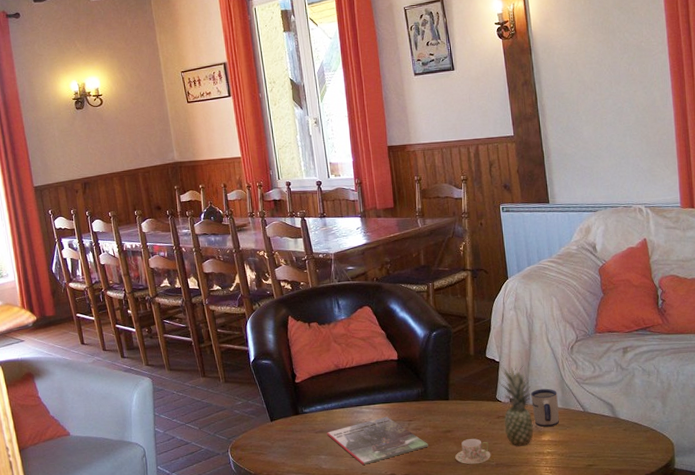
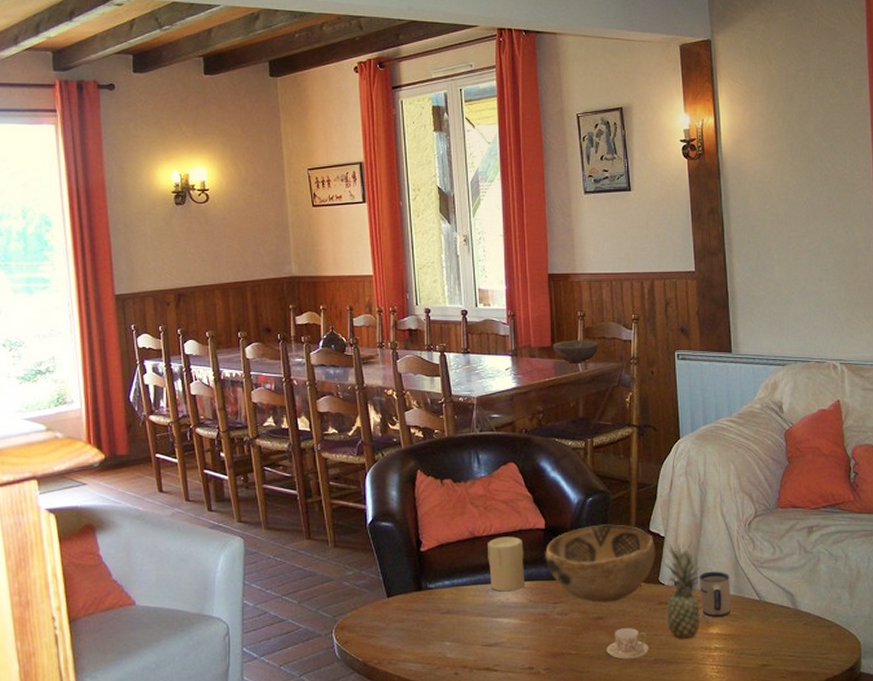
magazine: present [327,417,428,465] -> none [454,597,575,655]
candle: none [351,367,384,413] -> present [488,536,525,592]
bowl: none [395,200,434,221] -> present [553,340,599,364]
decorative bowl: none [399,353,493,419] -> present [545,524,657,603]

